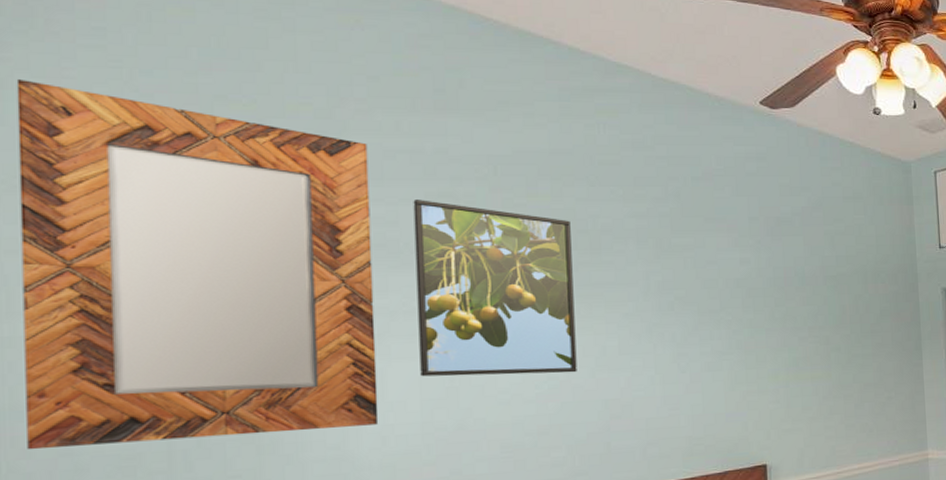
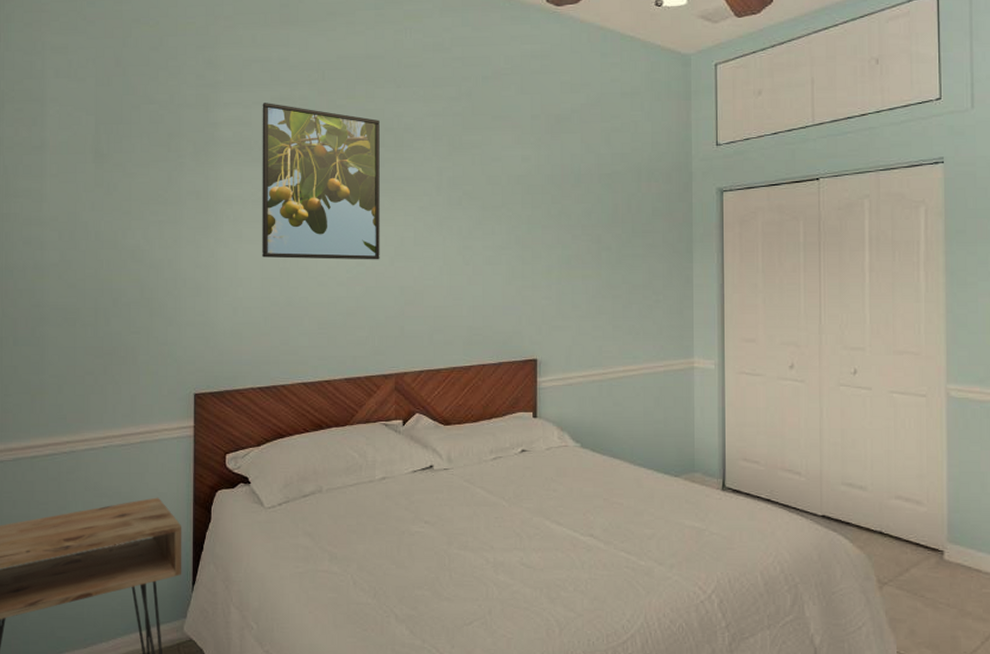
home mirror: present [16,79,379,450] -> none [14,14,232,301]

